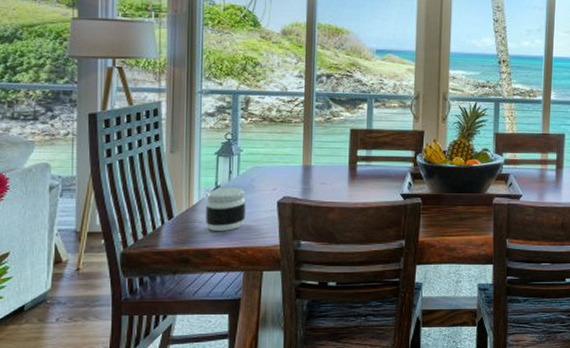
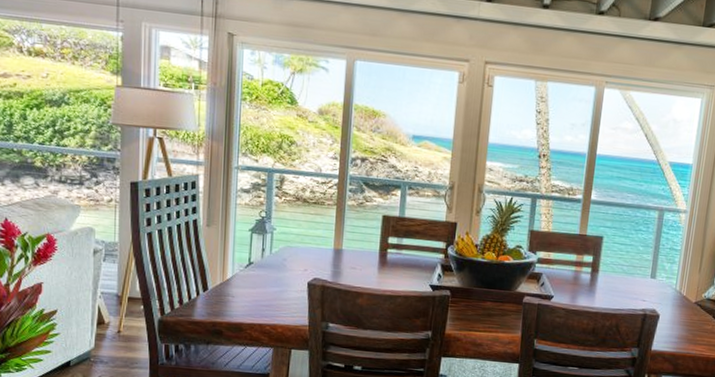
jar: present [205,187,246,232] -> none [237,264,278,308]

